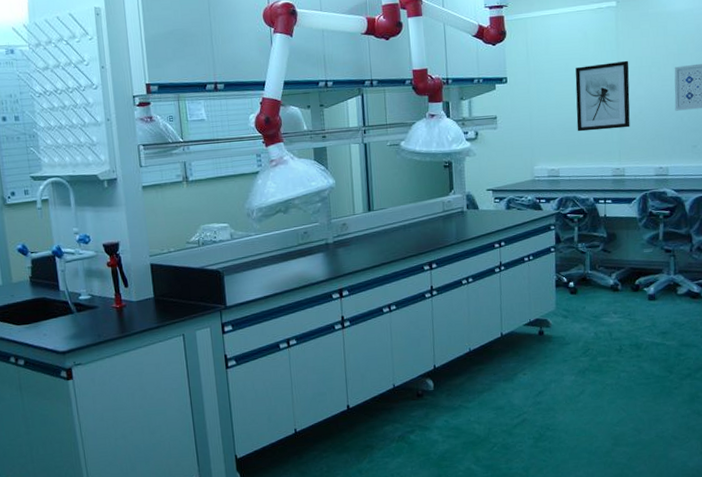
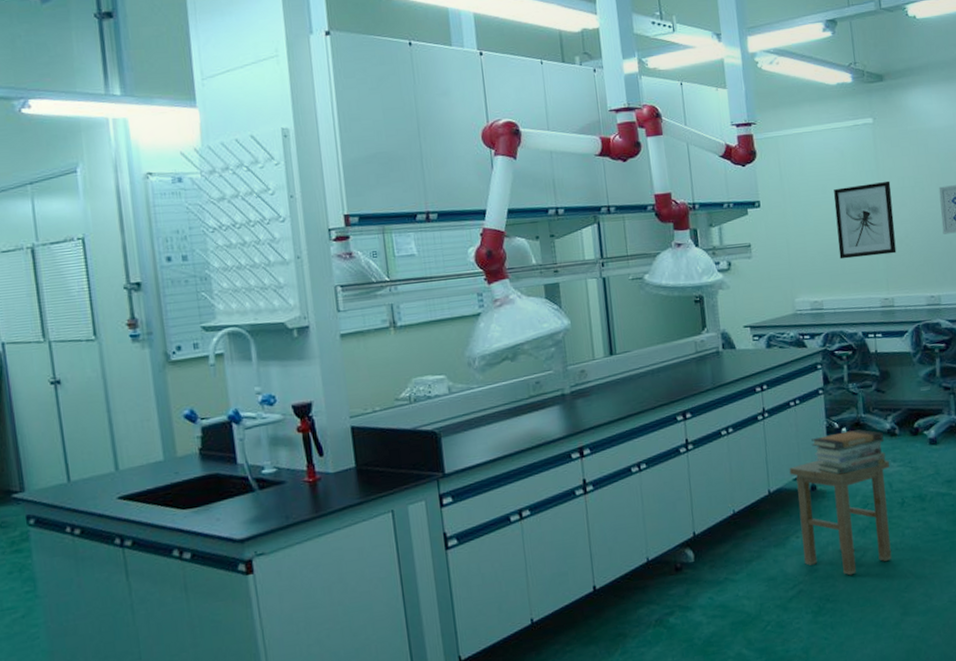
stool: none [520,309,611,409] -> present [789,459,892,576]
book stack: none [541,284,608,323] -> present [811,429,887,475]

